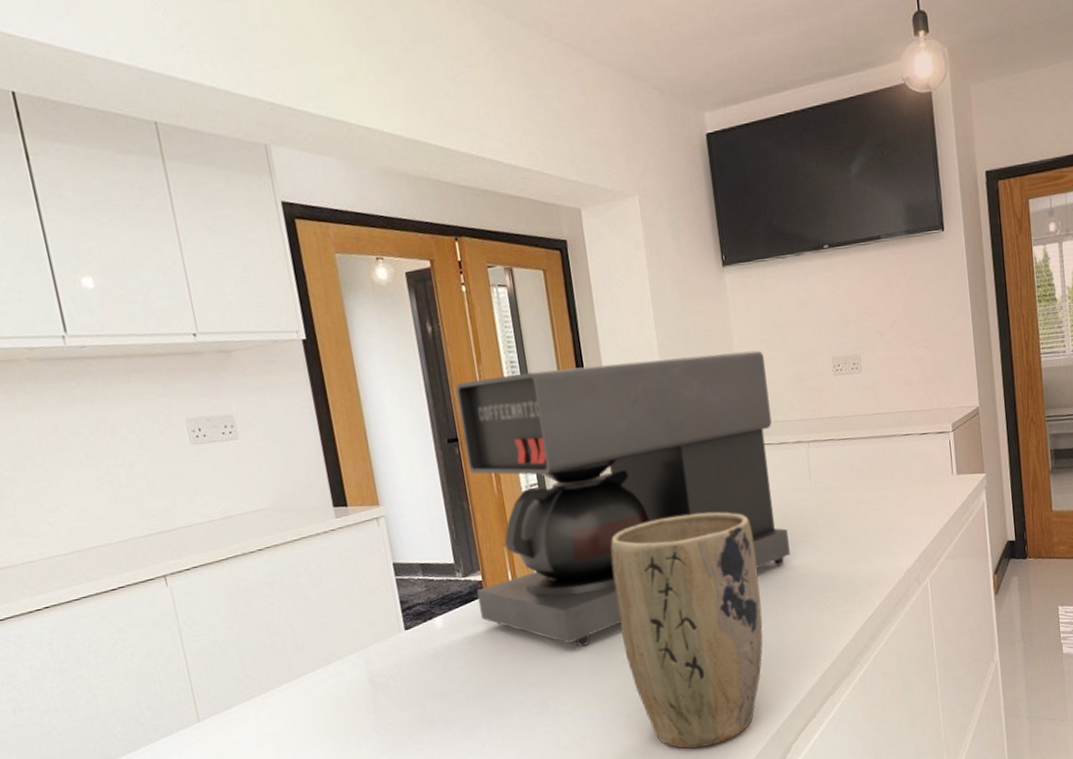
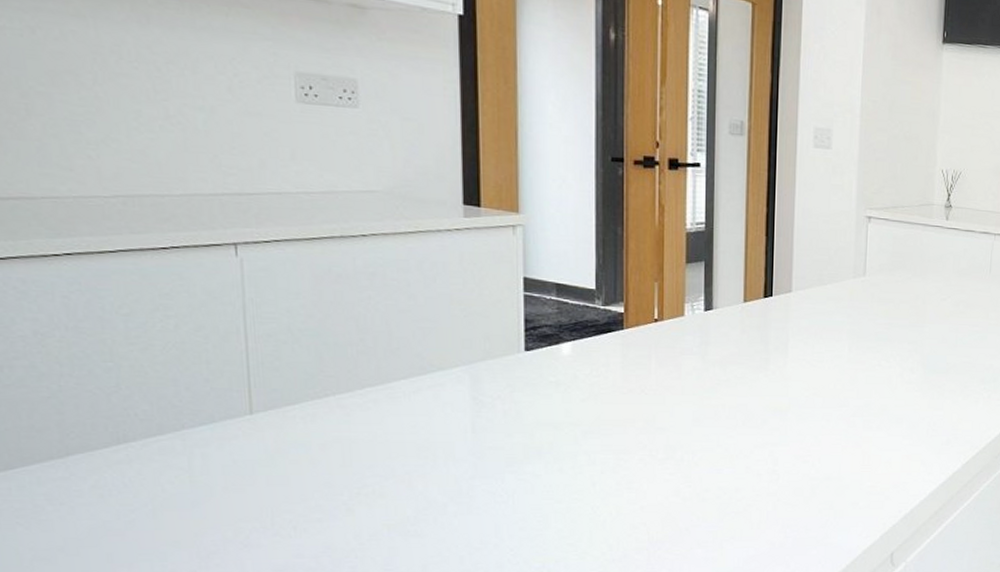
coffee maker: present [456,350,790,647] -> none [615,101,967,399]
plant pot: present [611,512,763,749] -> none [767,282,923,517]

